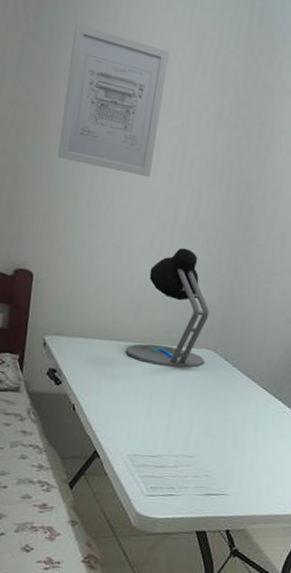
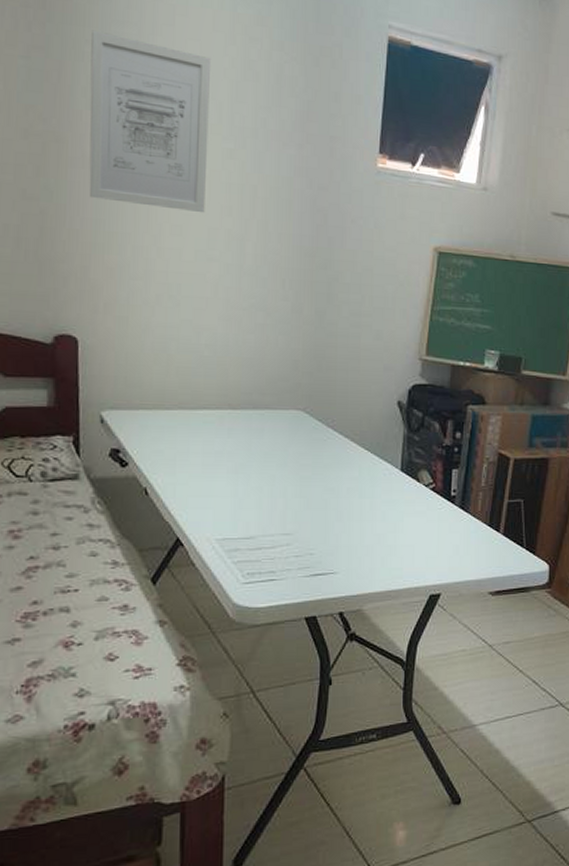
desk lamp: present [125,247,209,368] -> none [200,294,295,434]

